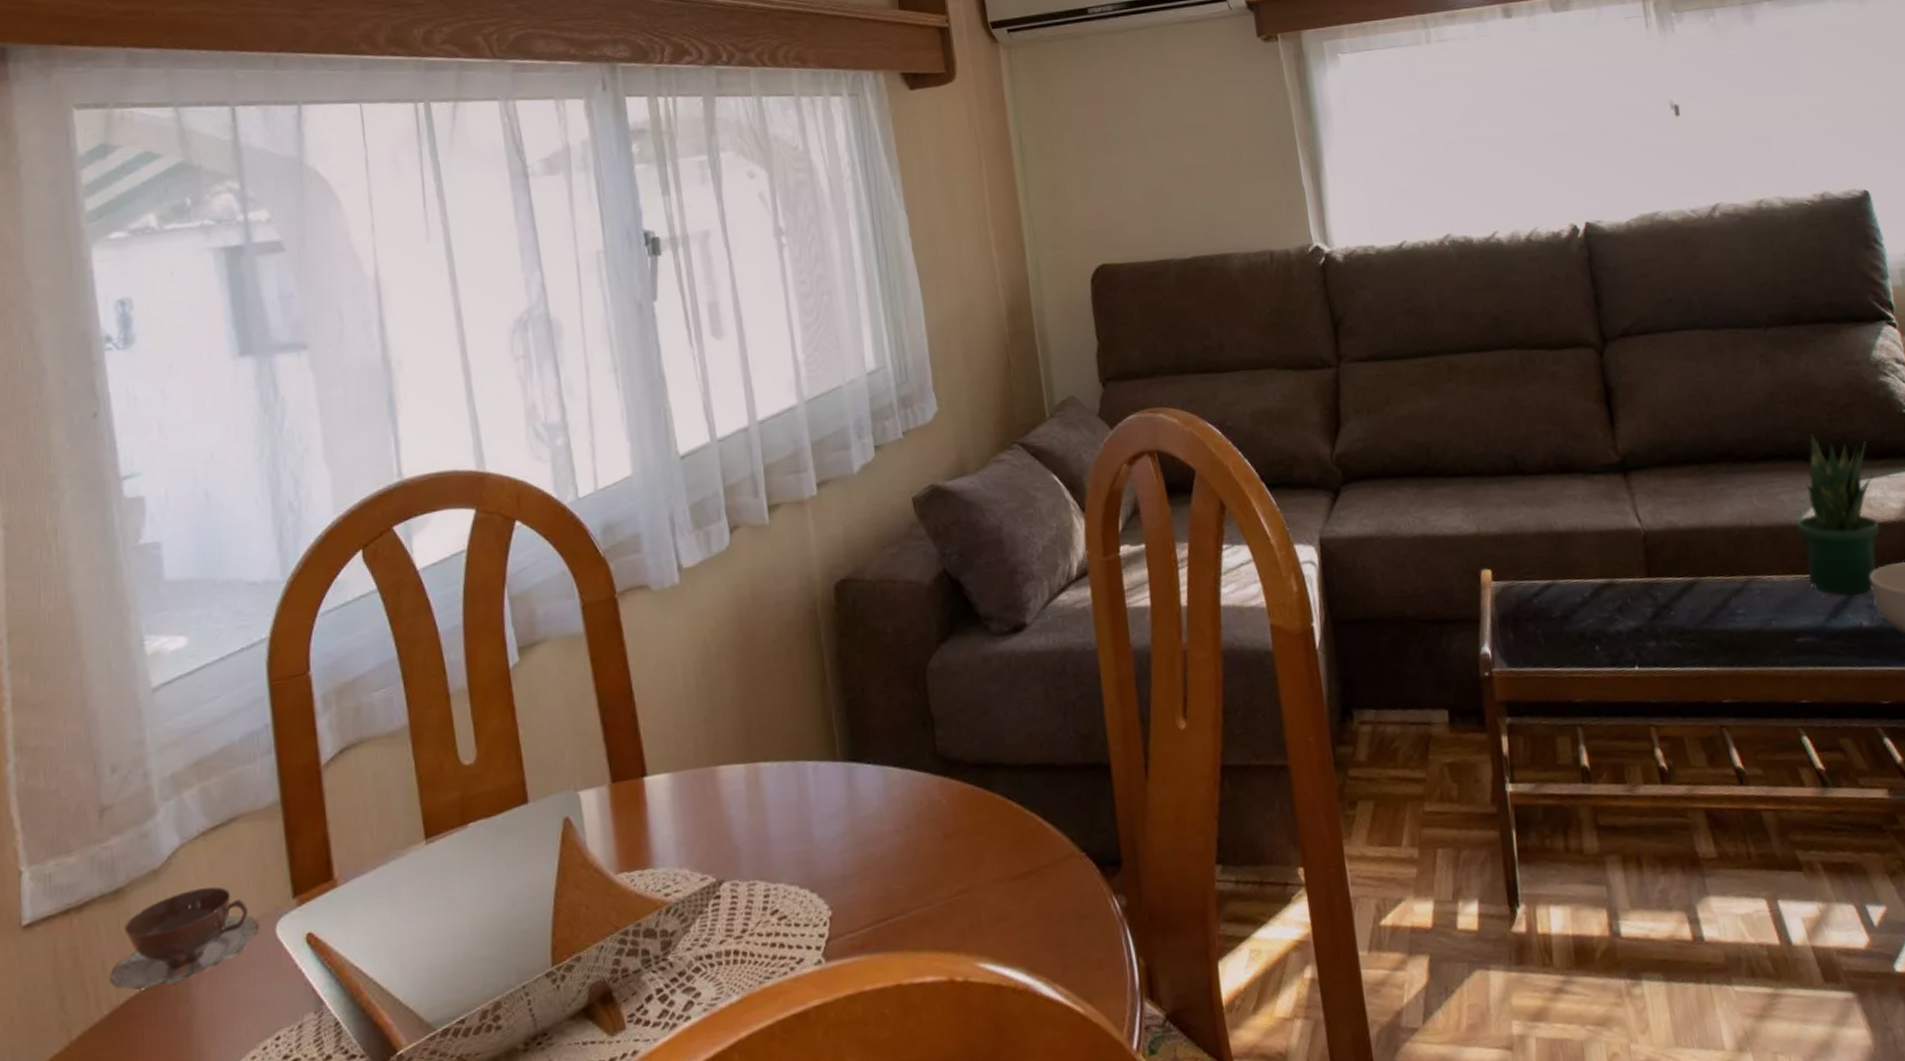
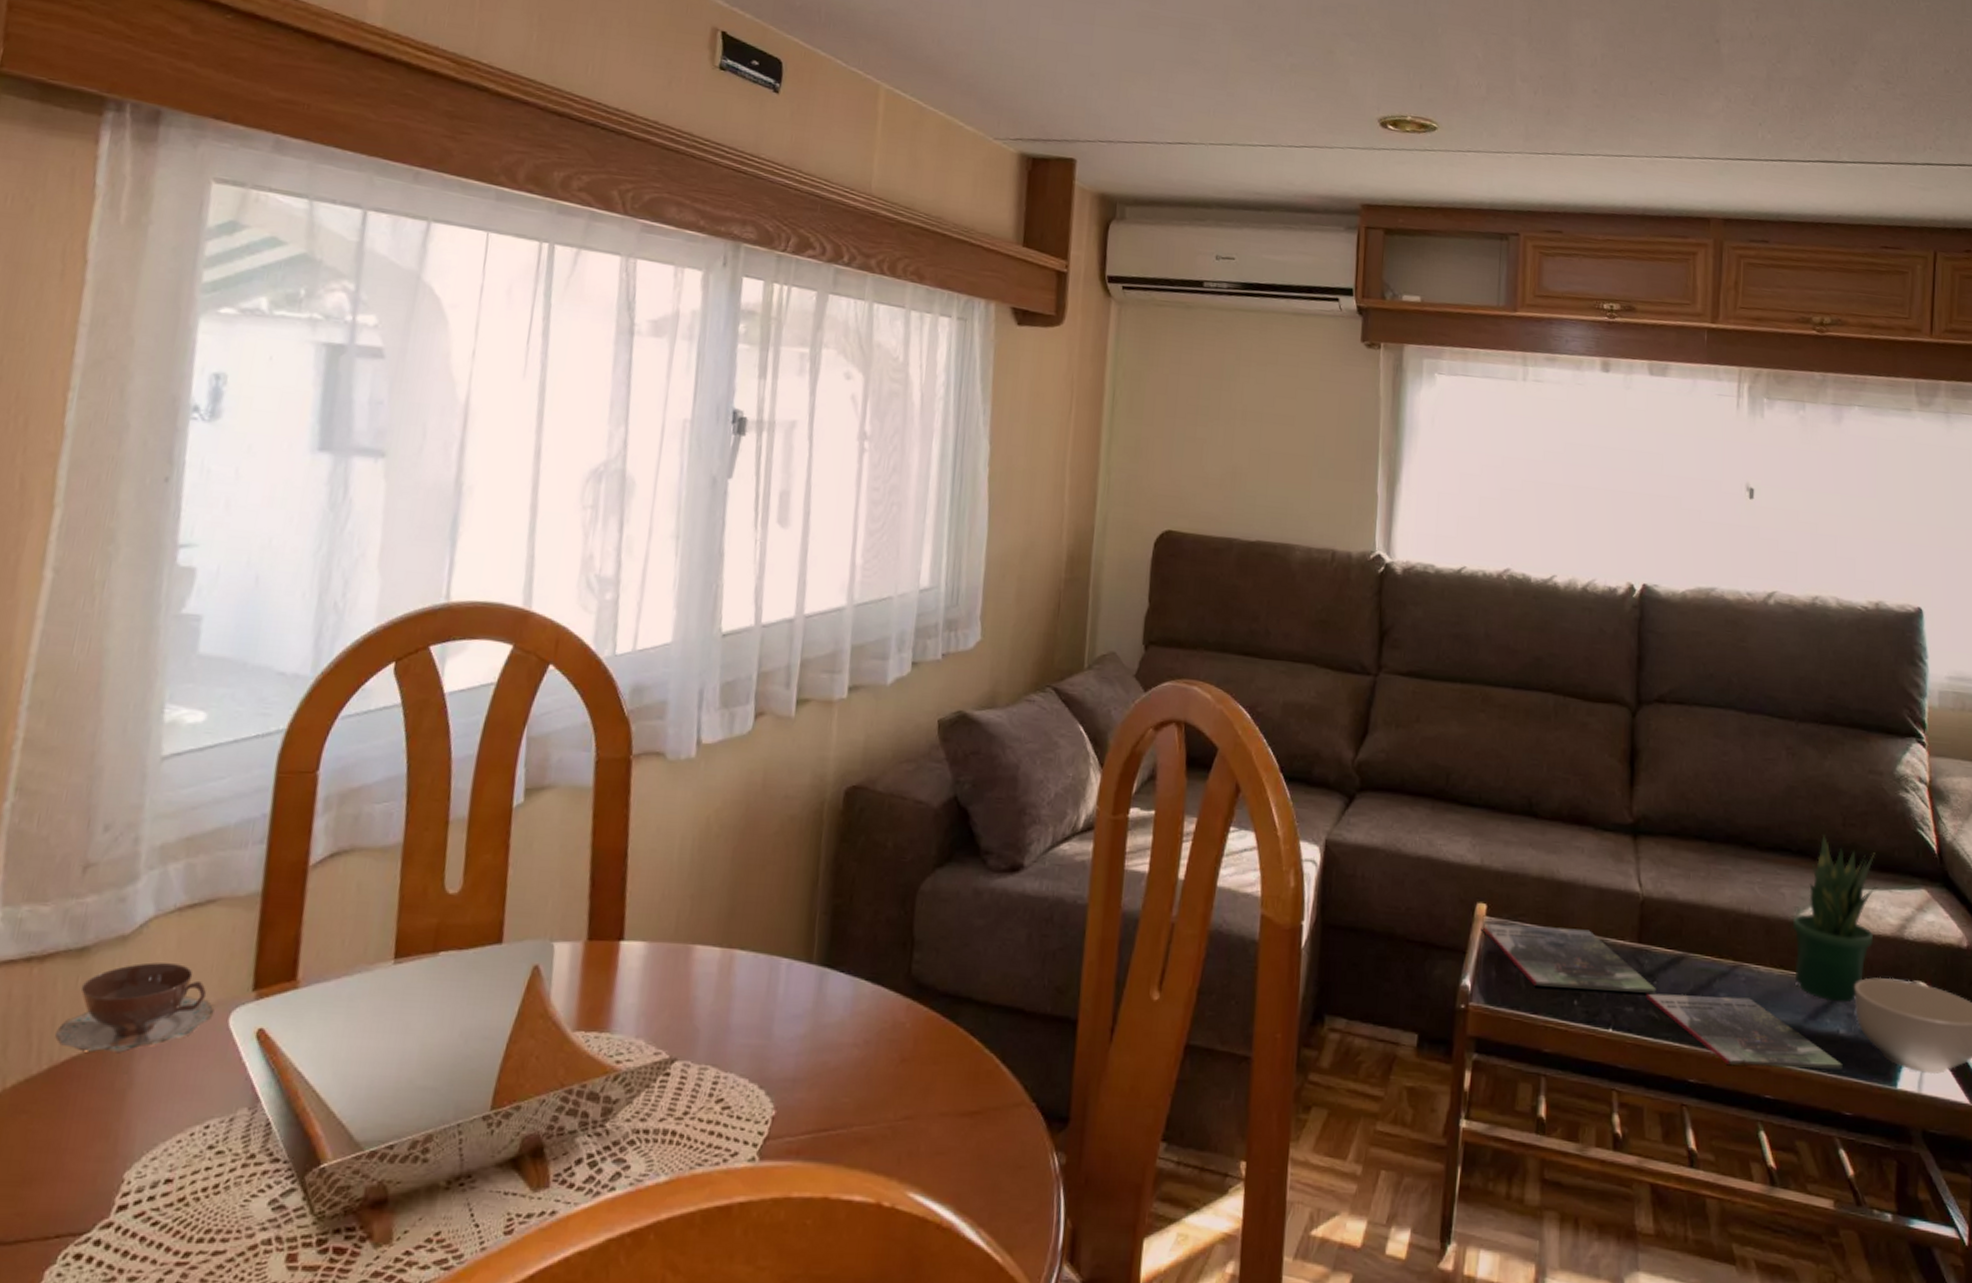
magazine: none [1489,574,1675,640] -> present [1481,922,1656,993]
magazine: none [1665,609,1873,678] -> present [1646,993,1843,1069]

